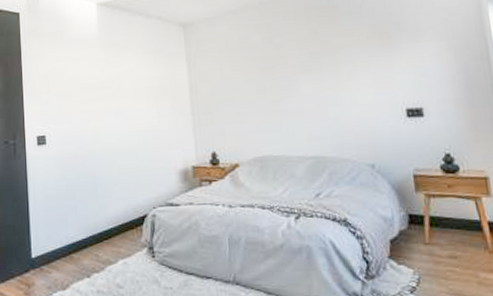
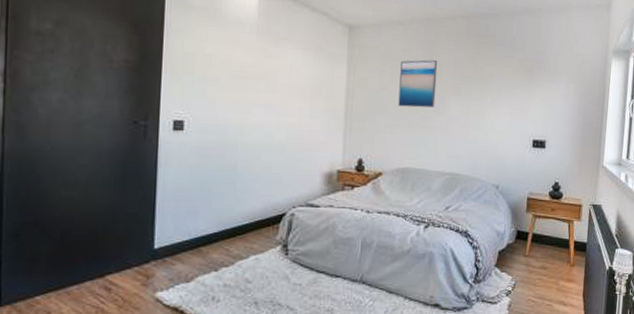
wall art: none [240,42,284,94] -> present [398,59,438,108]

